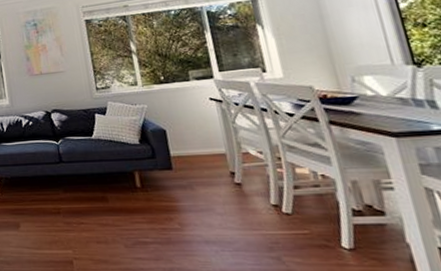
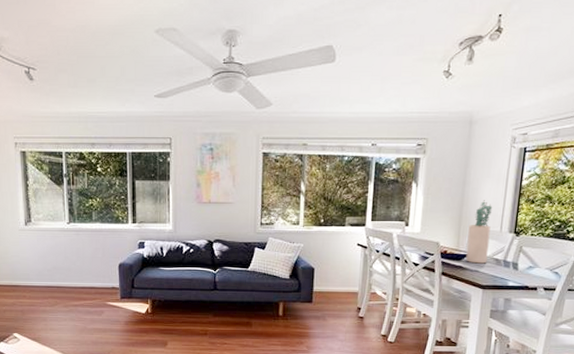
vase: none [345,31,388,107] -> present [465,200,493,264]

